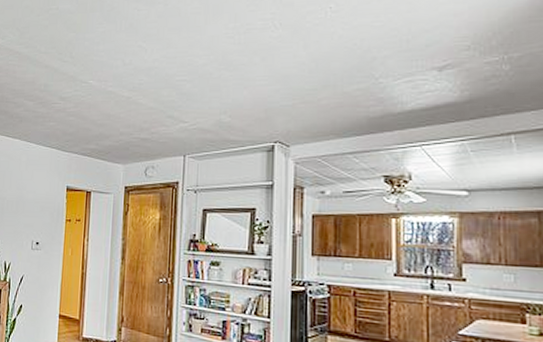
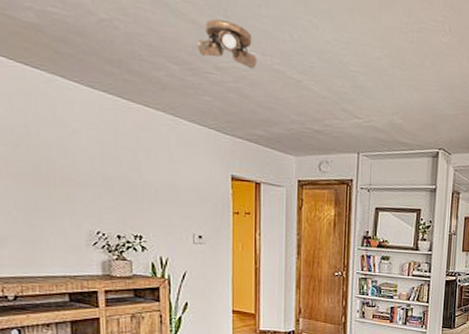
ceiling light: none [47,61,93,95] -> present [196,19,257,70]

